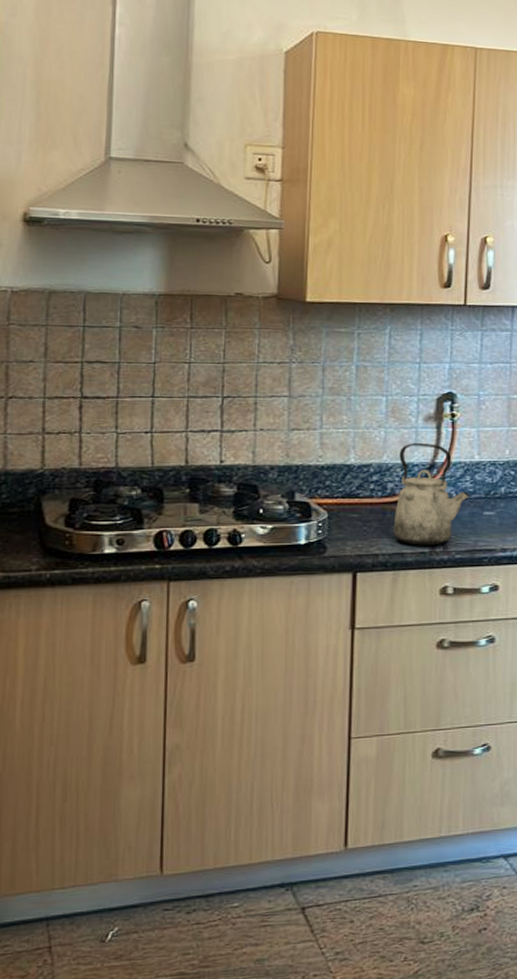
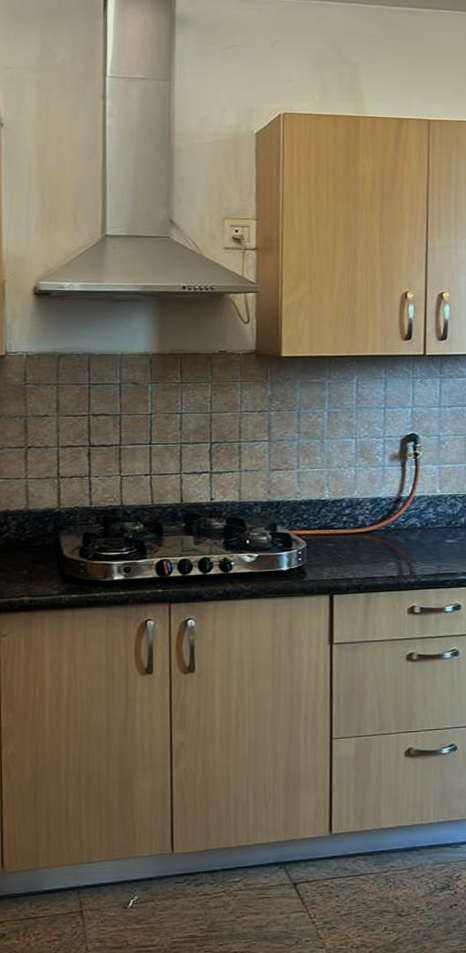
kettle: present [393,442,470,546] -> none [365,479,433,571]

